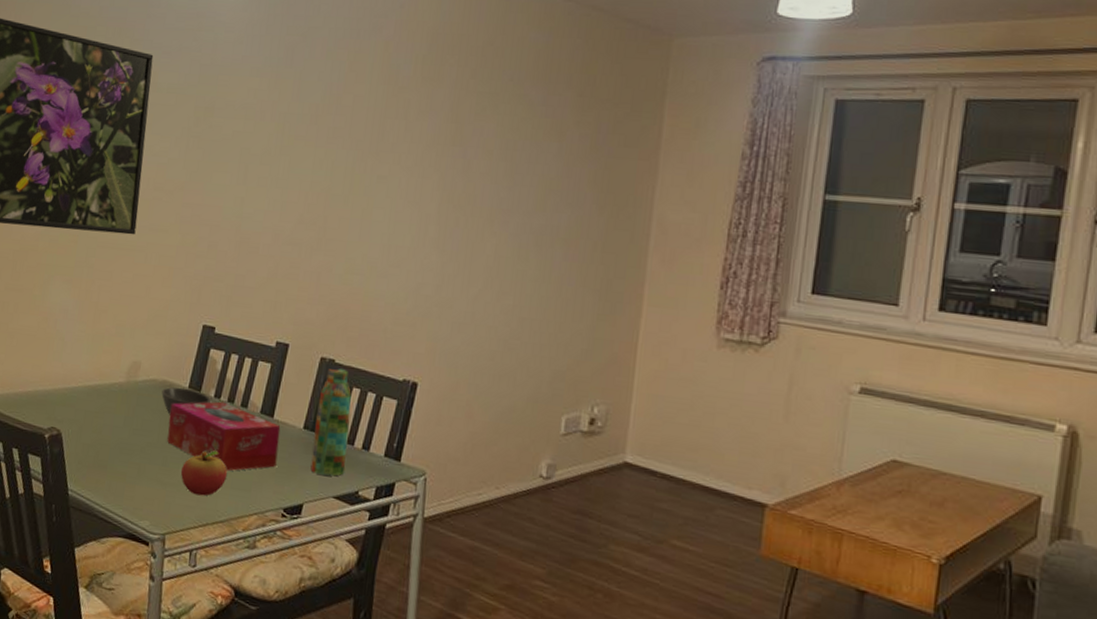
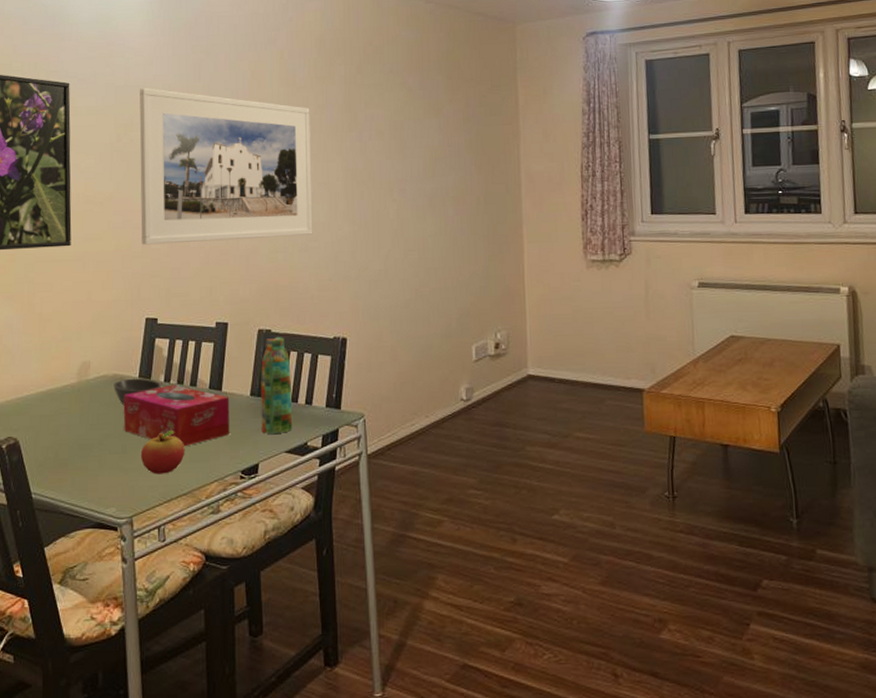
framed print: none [208,69,411,259] -> present [139,88,313,245]

